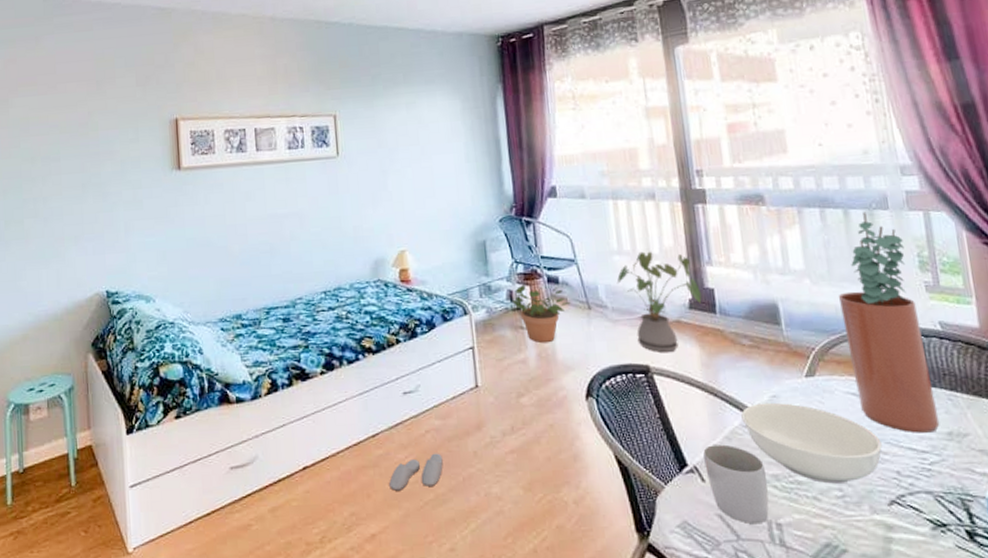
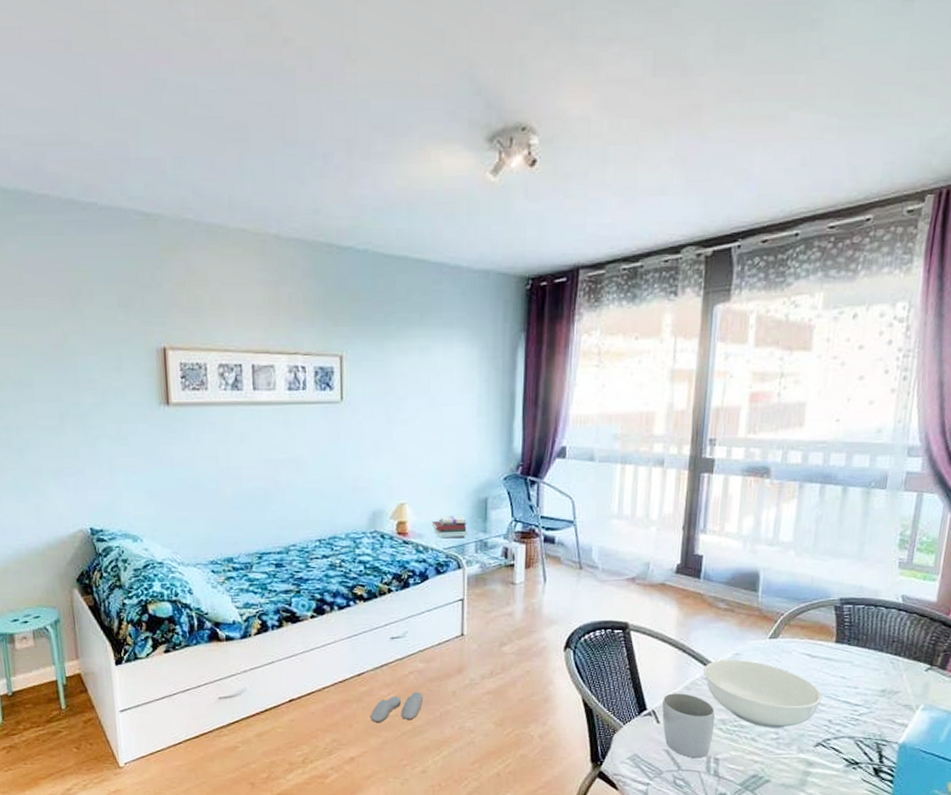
books: none [433,260,471,284] -> present [431,516,468,538]
potted plant: present [512,285,571,343] -> none [506,543,563,597]
house plant: present [616,251,702,352] -> none [611,517,690,611]
vase: present [838,212,940,433] -> none [811,490,891,690]

